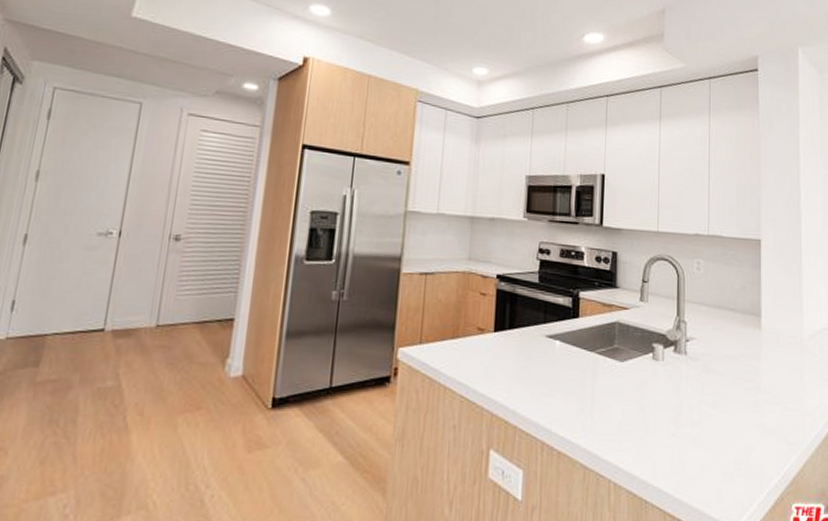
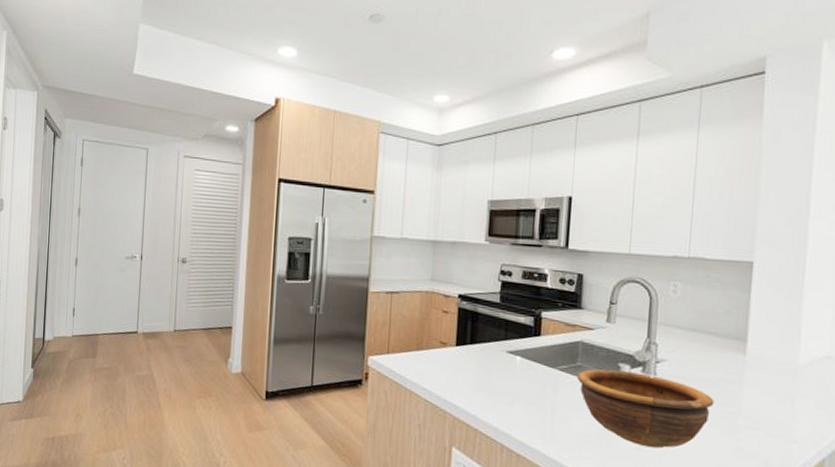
bowl: none [614,350,738,432] -> present [577,369,715,449]

